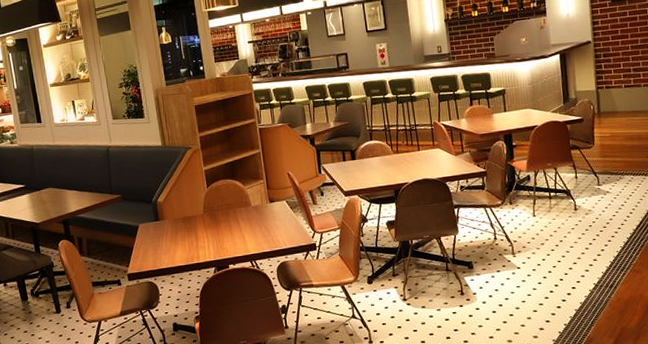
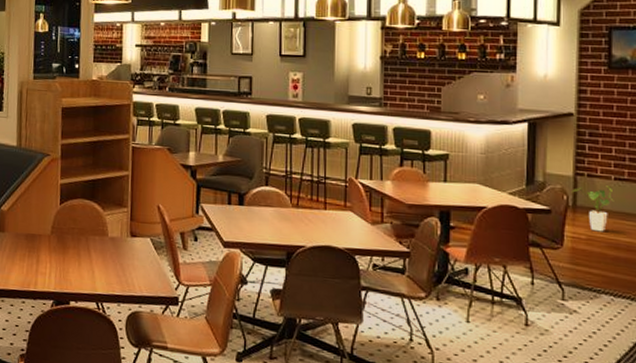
house plant: none [596,93,626,129] -> present [571,186,614,232]

